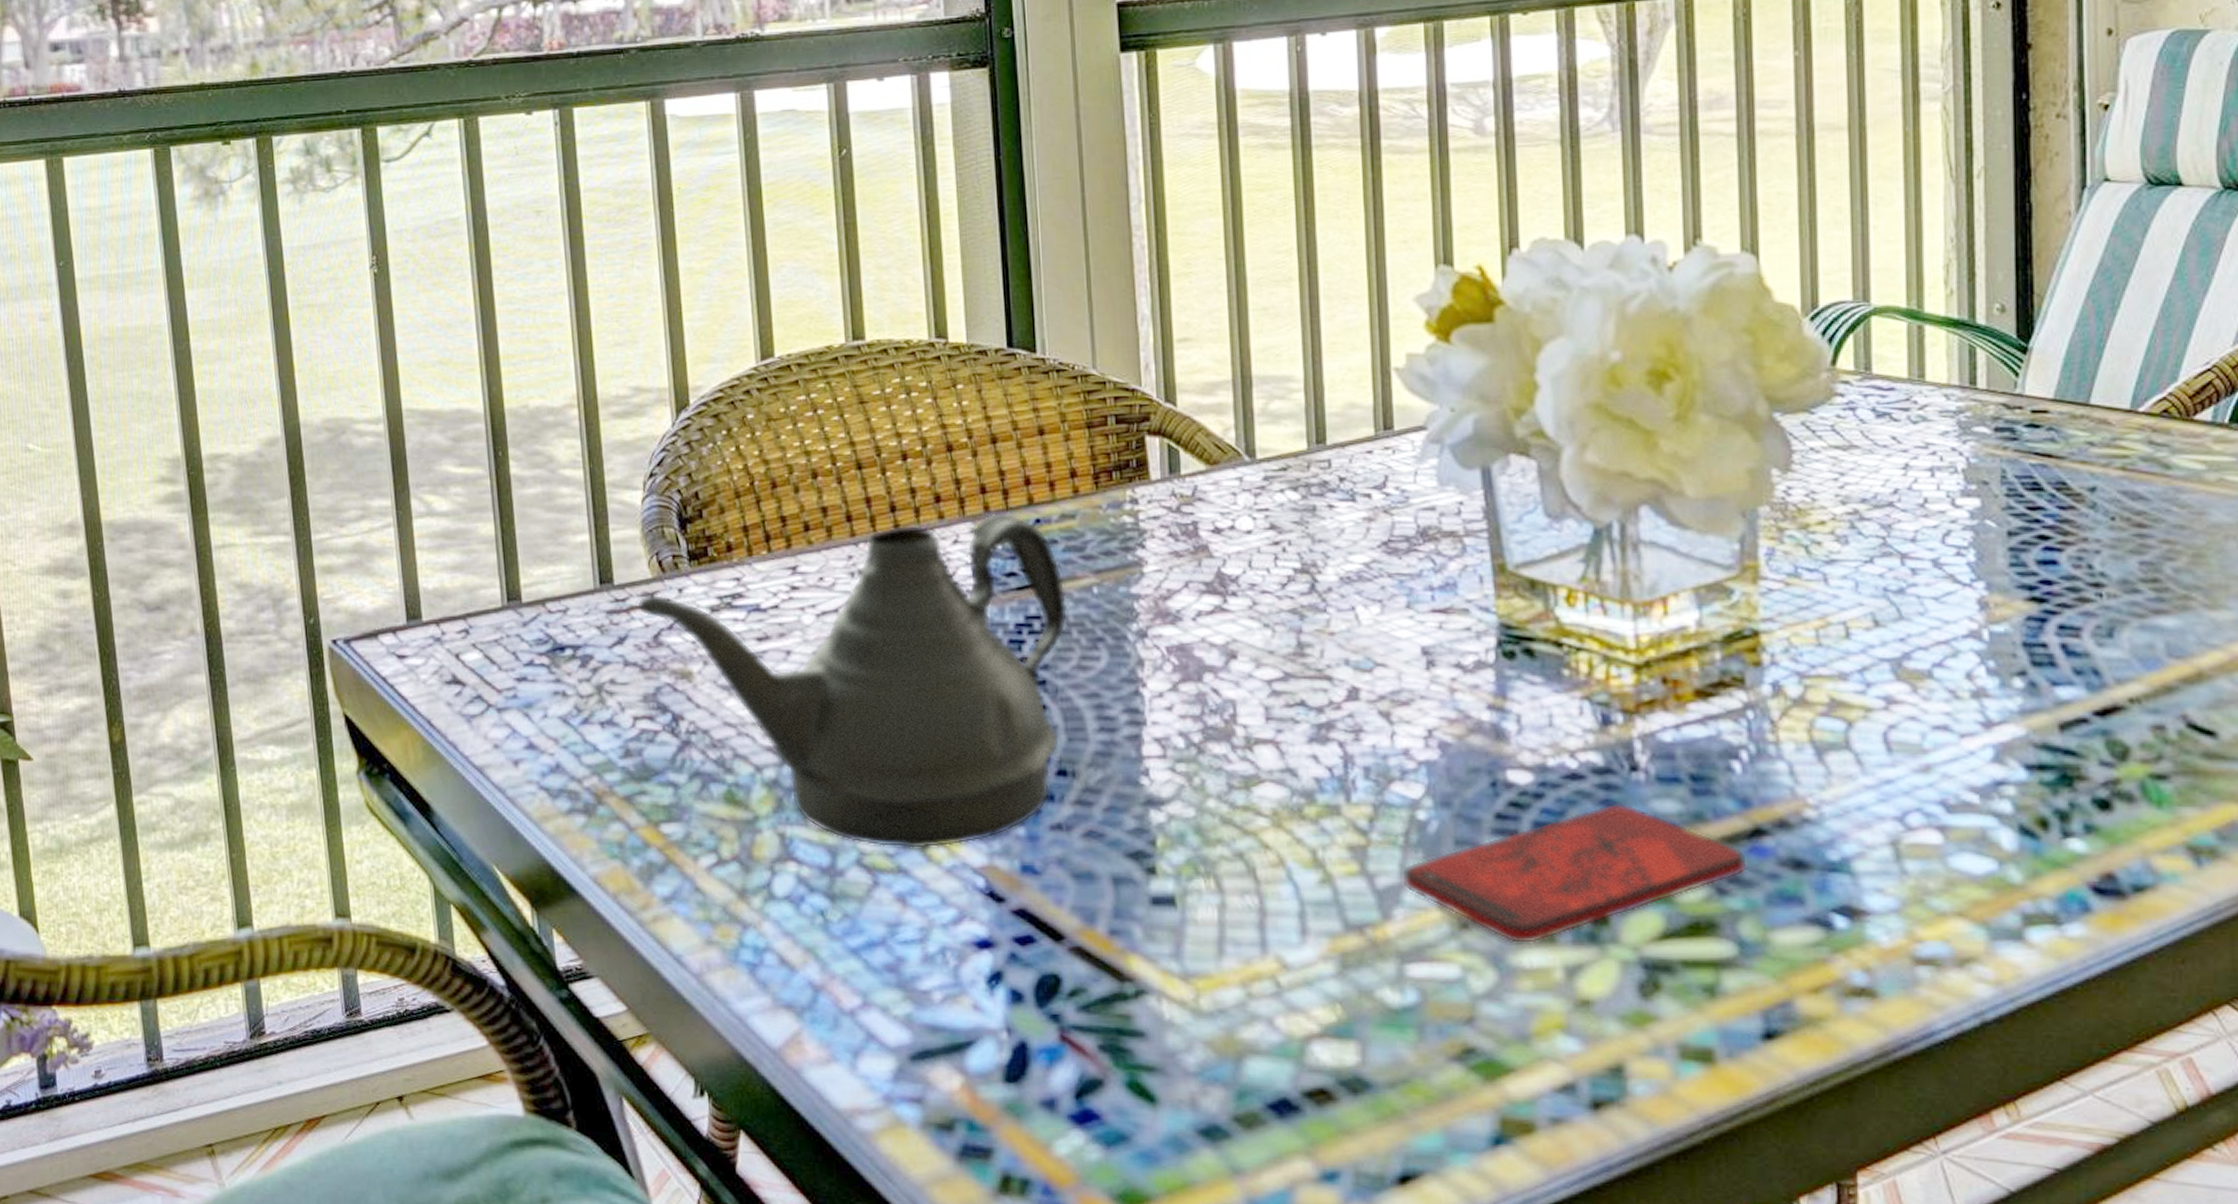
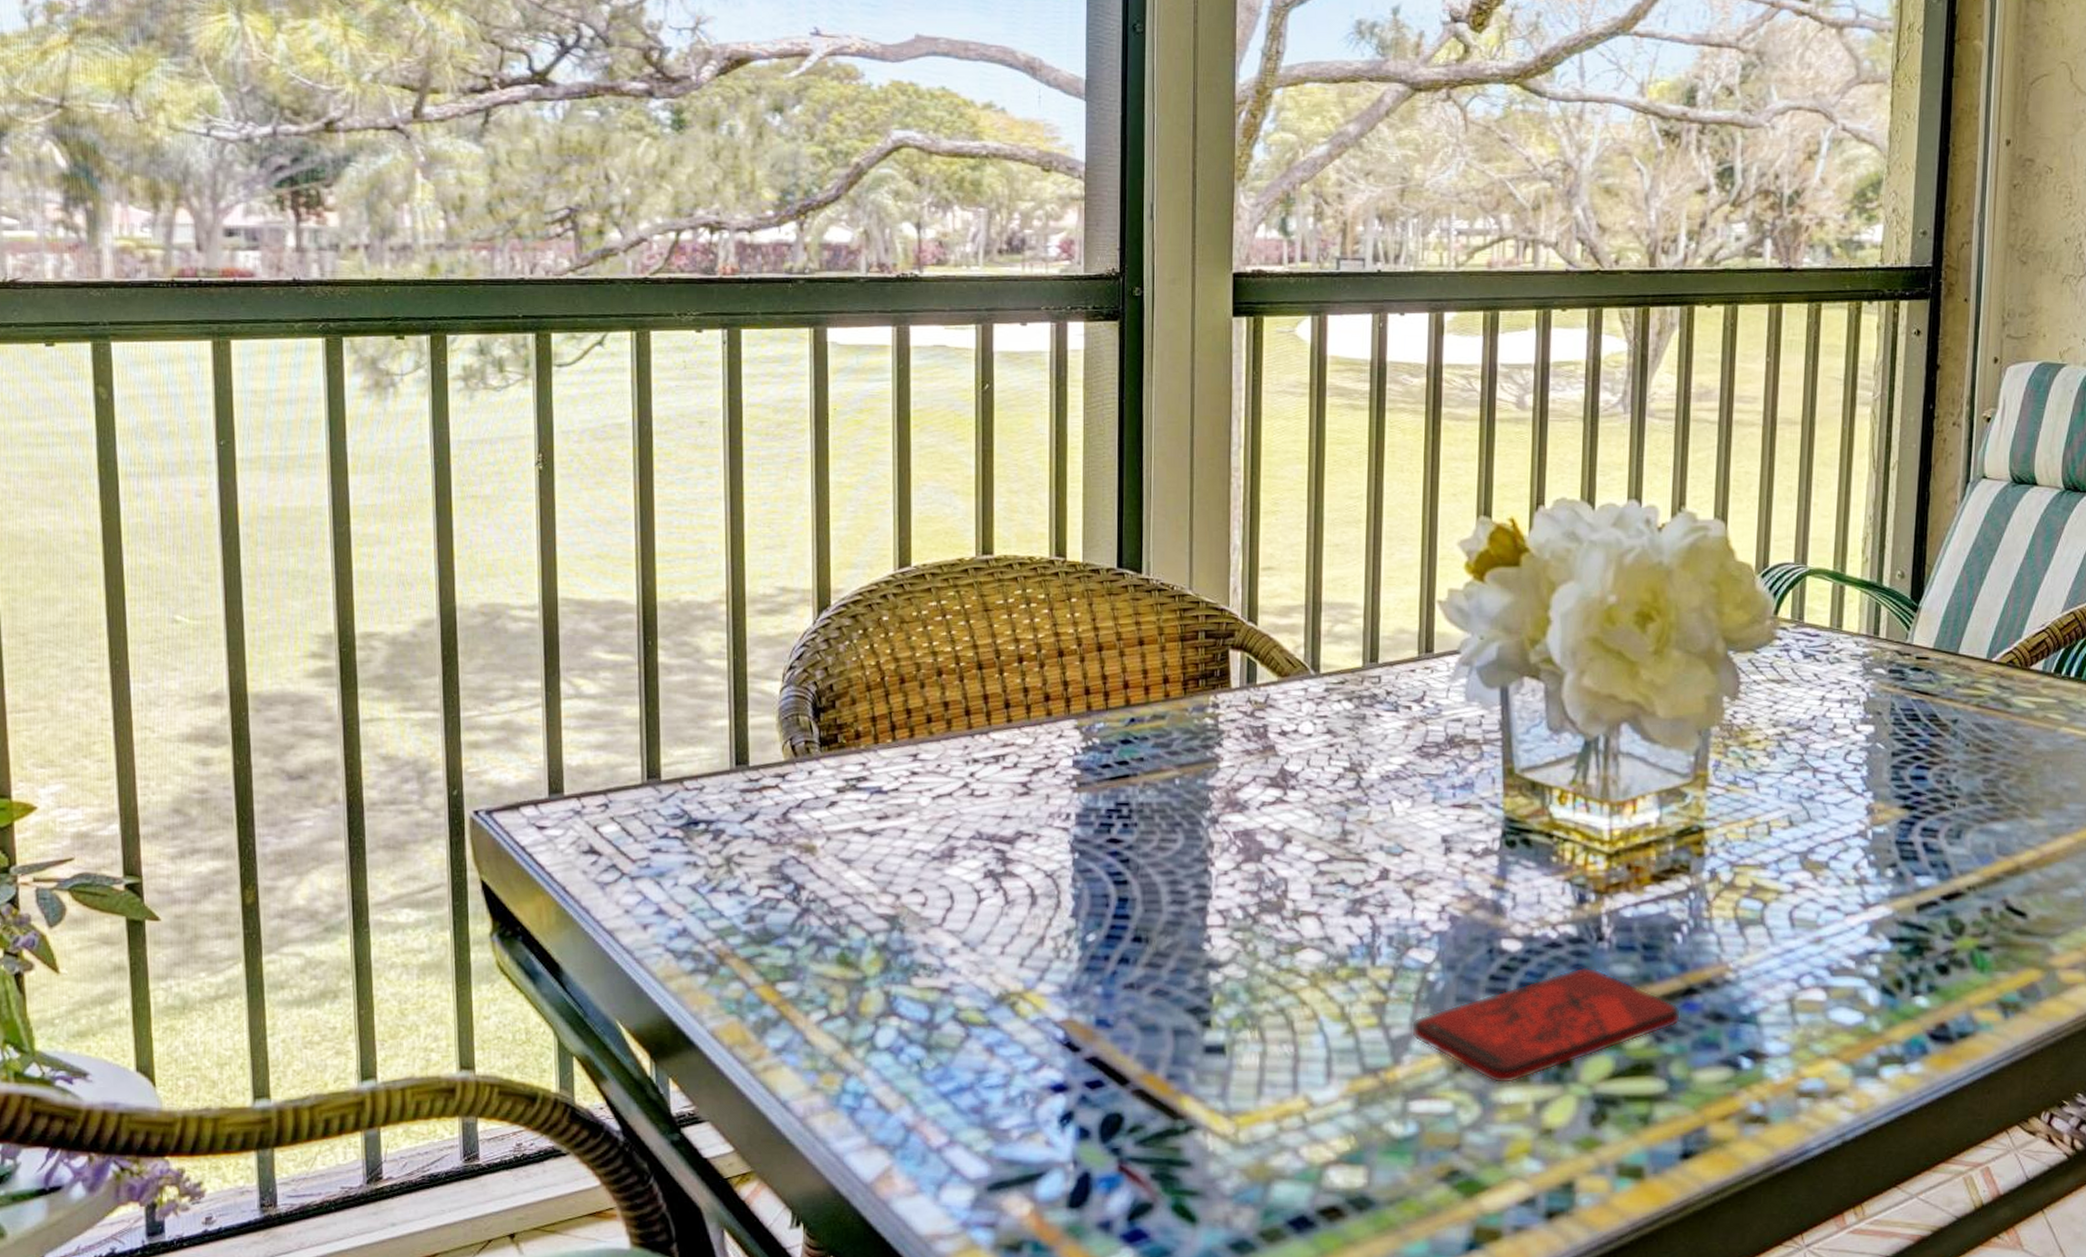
teapot: present [637,511,1069,848] -> none [769,711,1153,1005]

